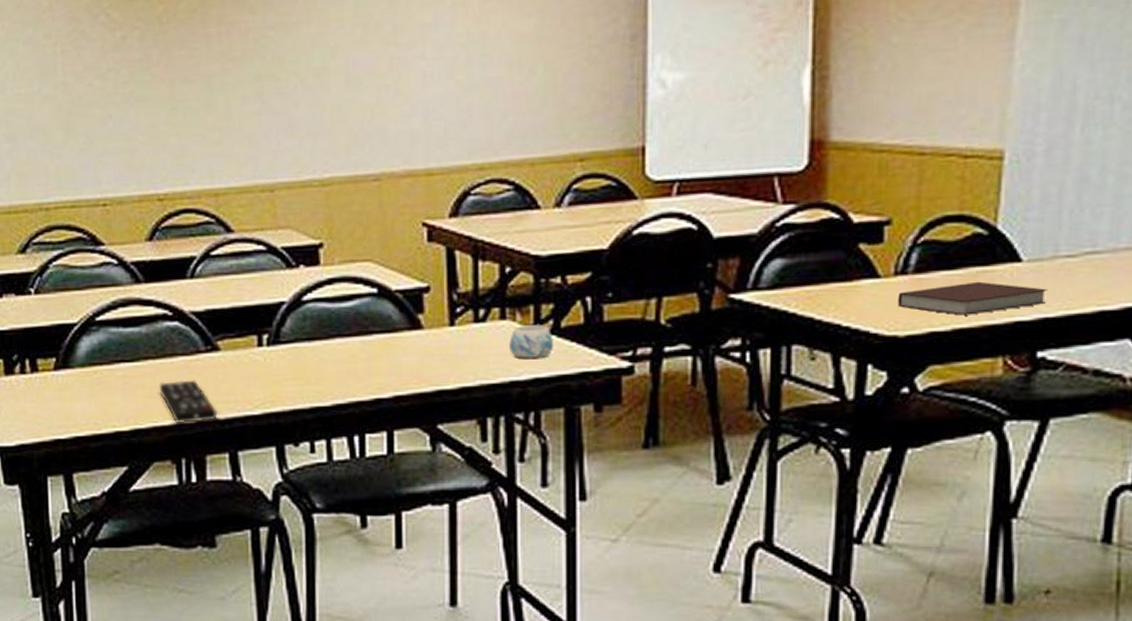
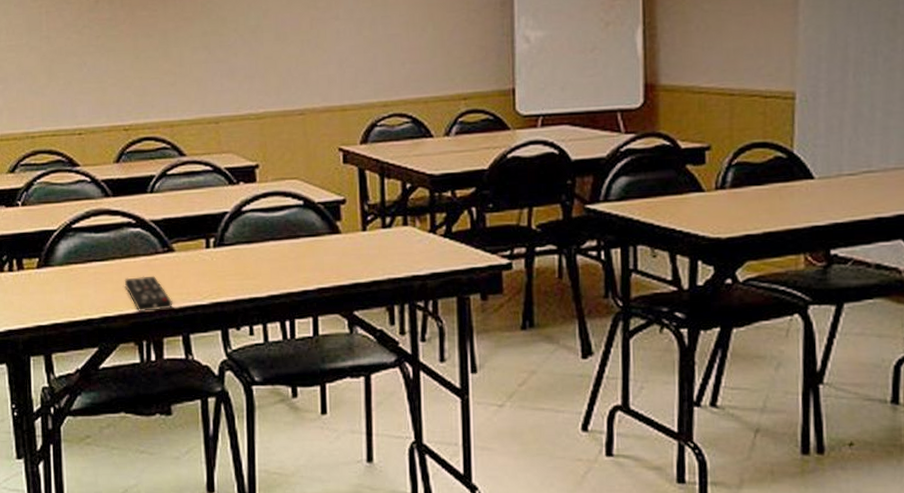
mug: present [509,325,553,358] -> none [411,230,446,257]
notebook: present [897,281,1048,316] -> none [719,194,836,222]

